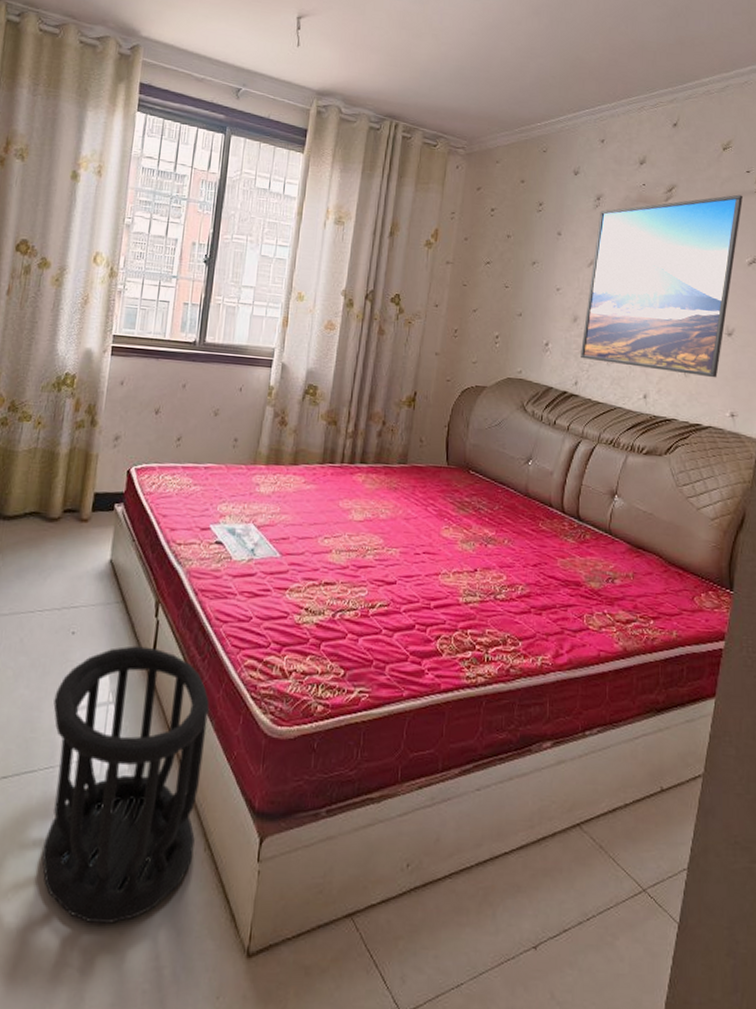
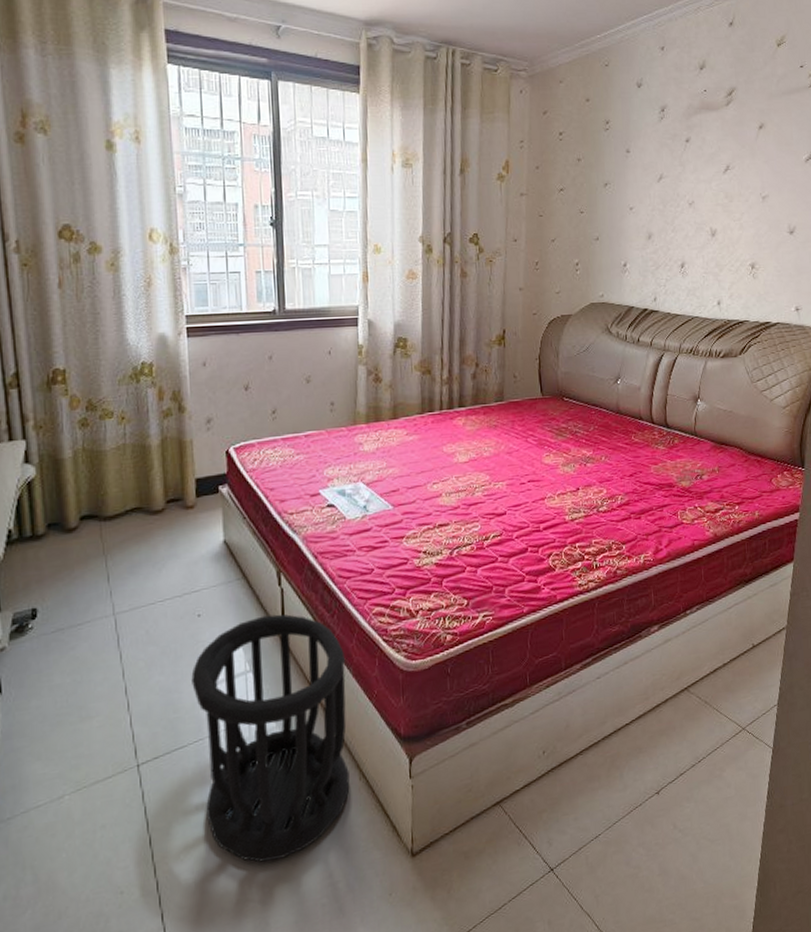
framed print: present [581,194,744,378] -> none [657,91,799,277]

